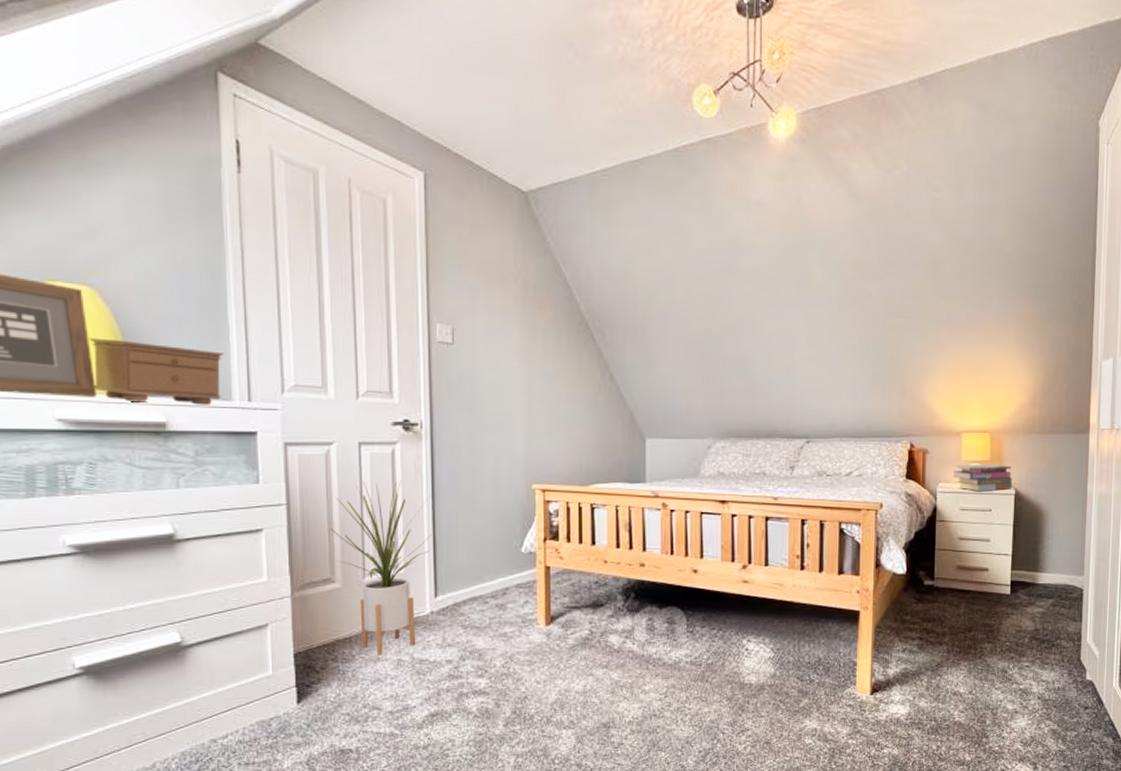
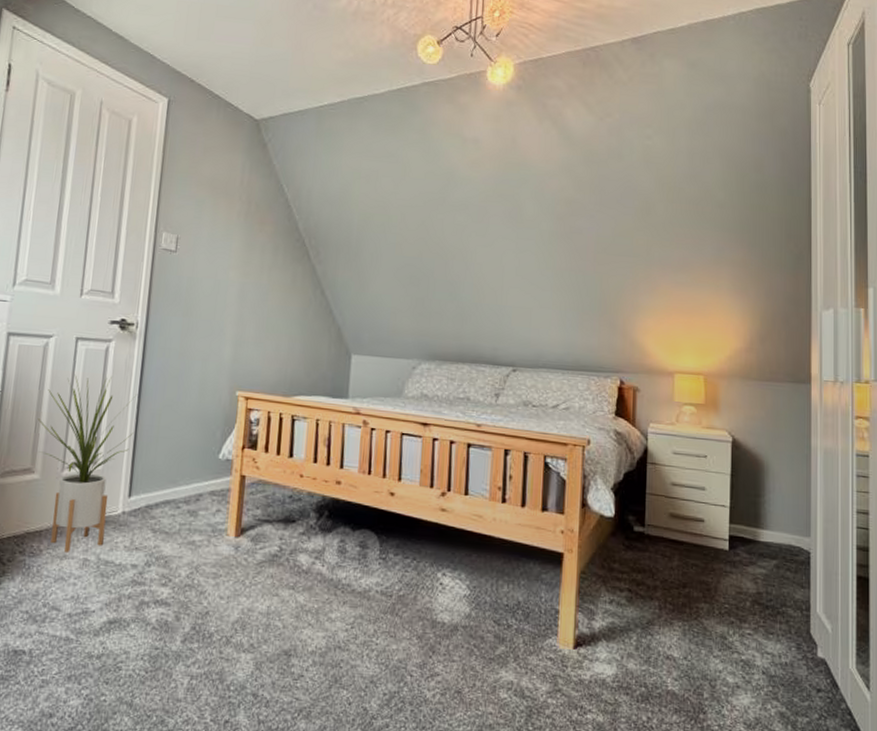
books: present [953,464,1013,492] -> none [666,406,730,437]

